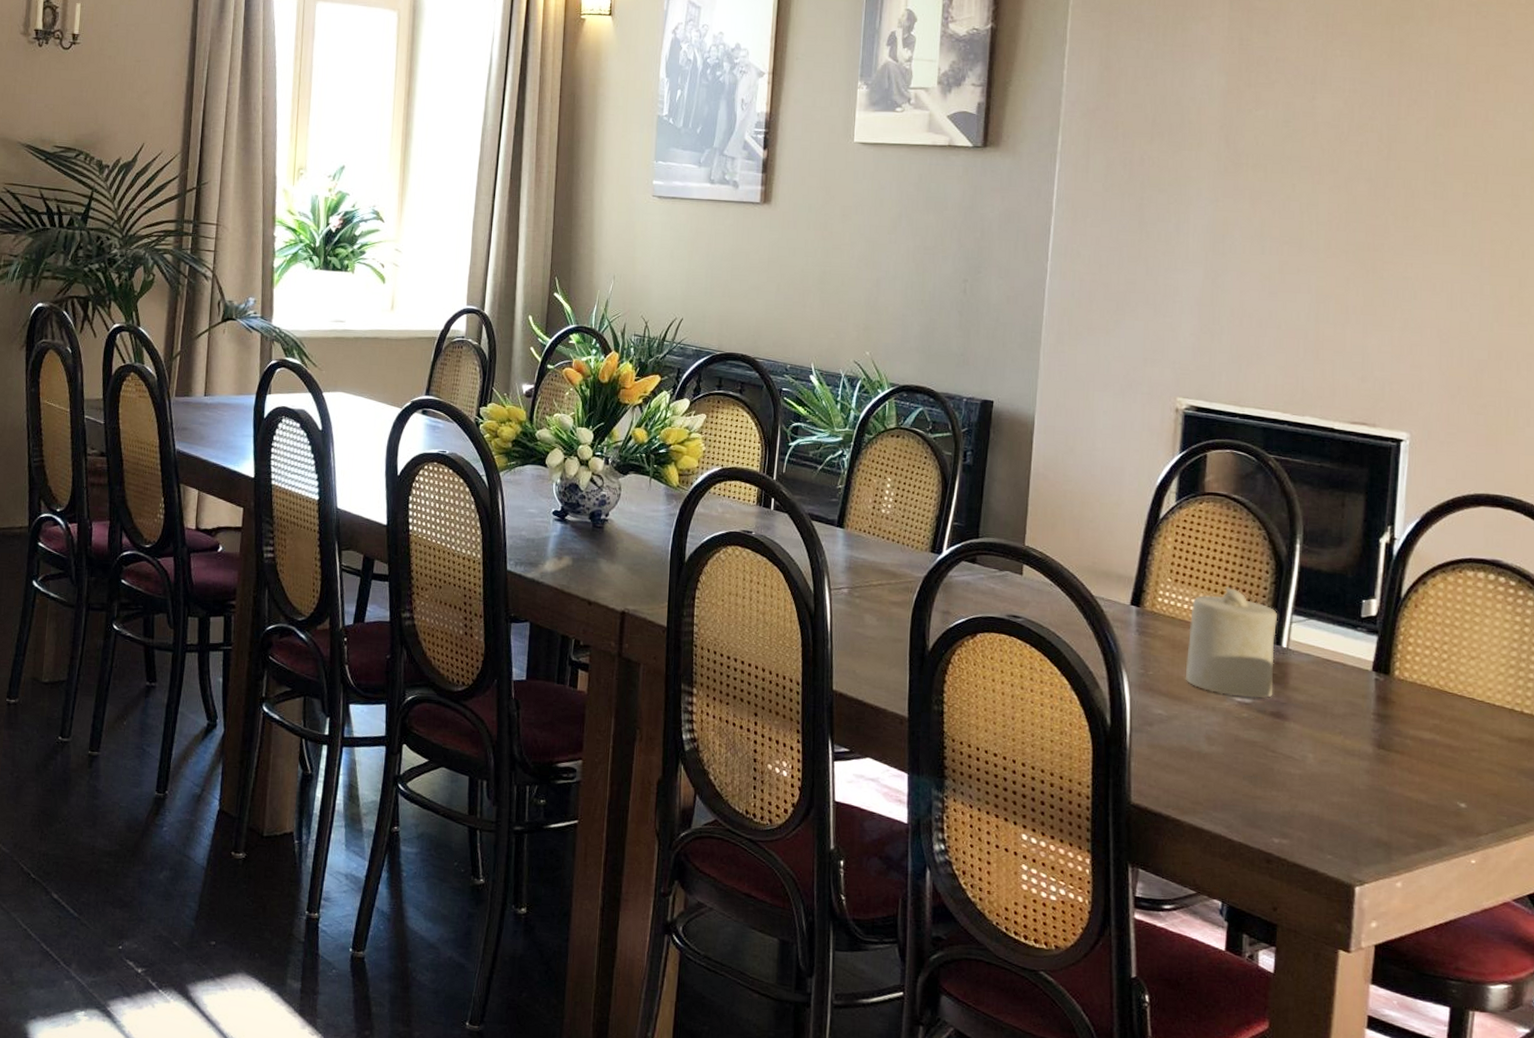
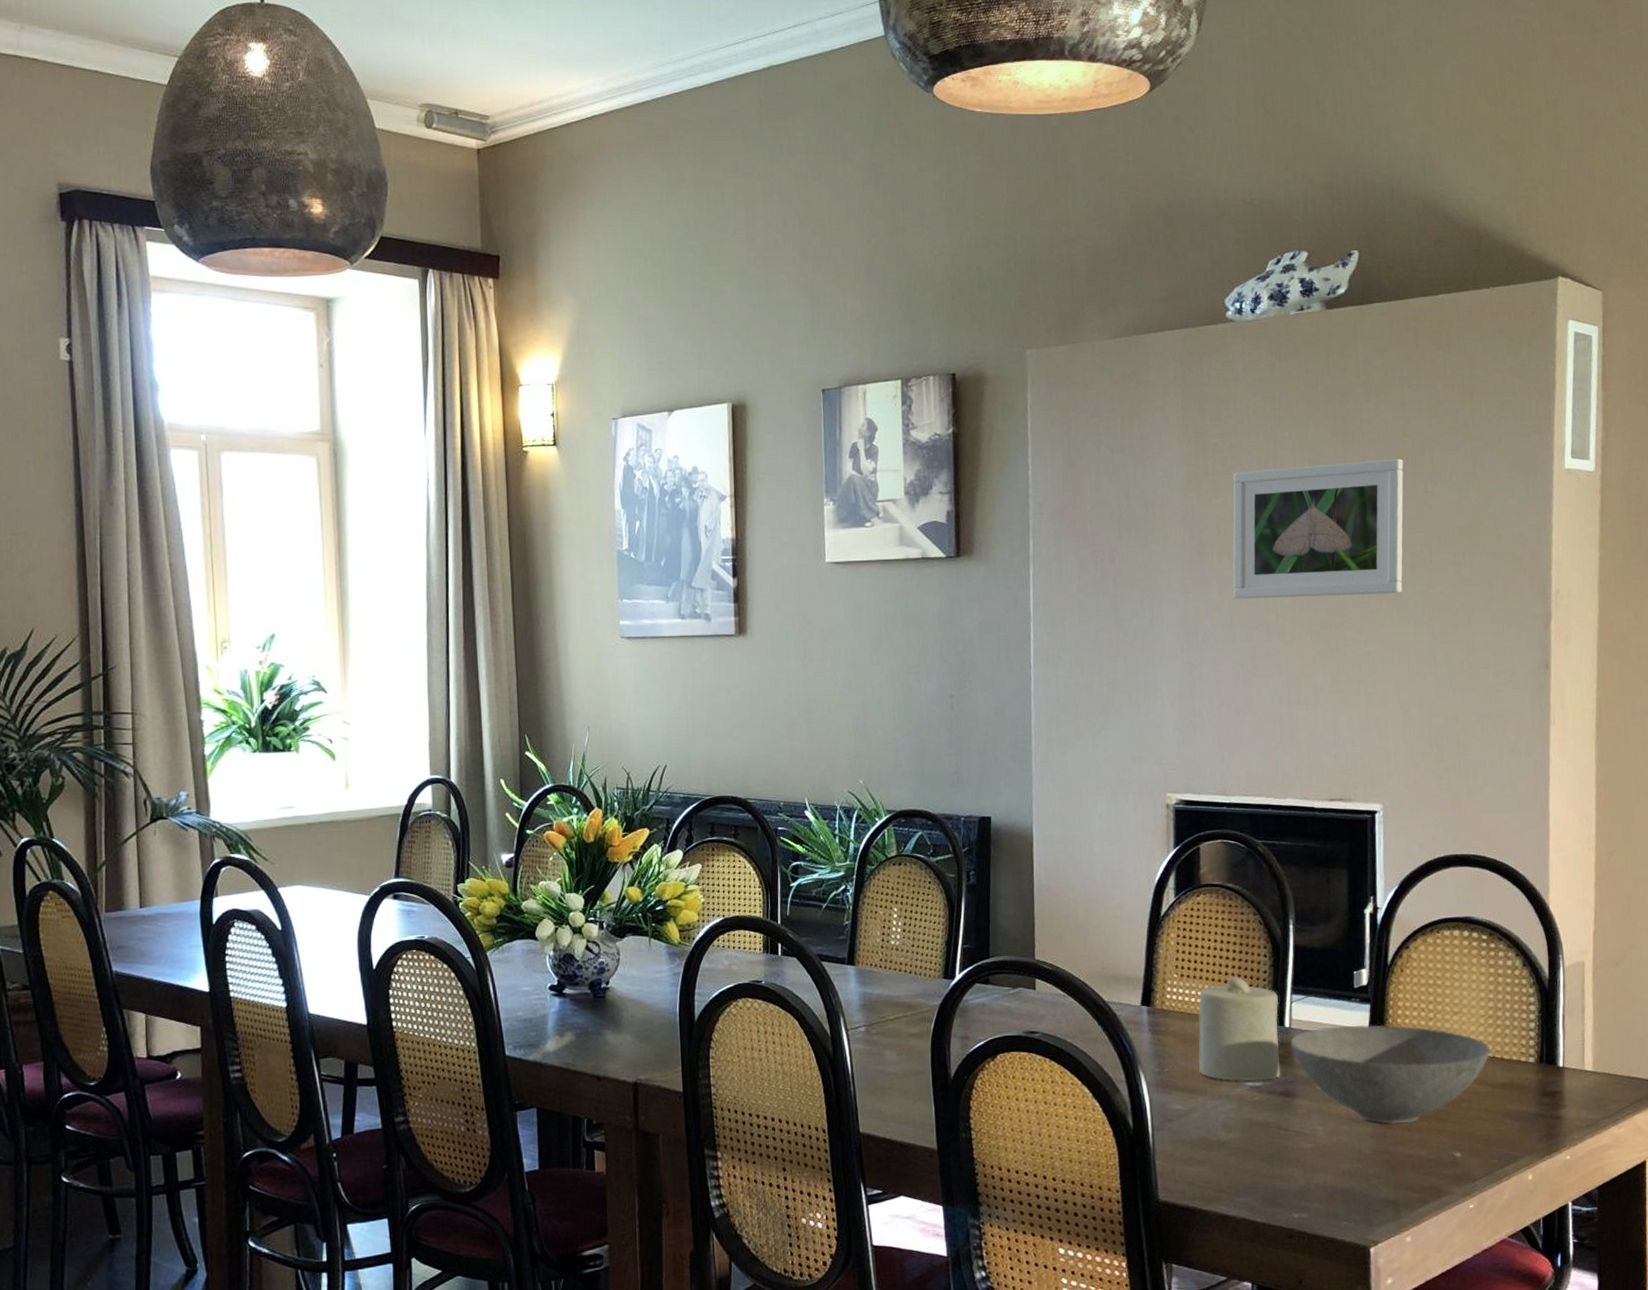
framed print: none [1266,84,1464,221] -> present [1233,458,1404,599]
bowl: none [1286,653,1509,765] -> present [1290,1024,1491,1124]

